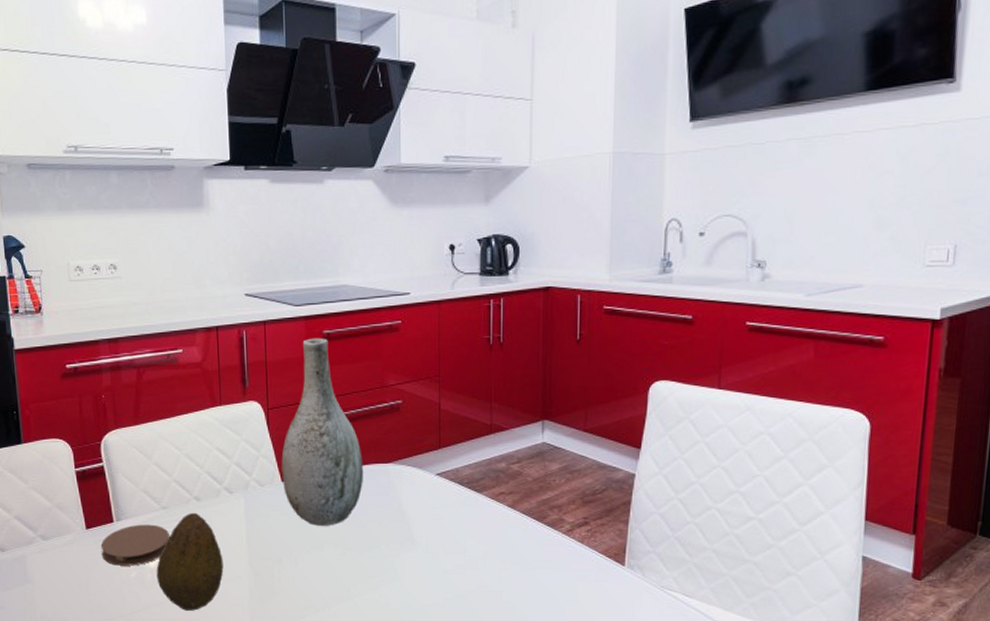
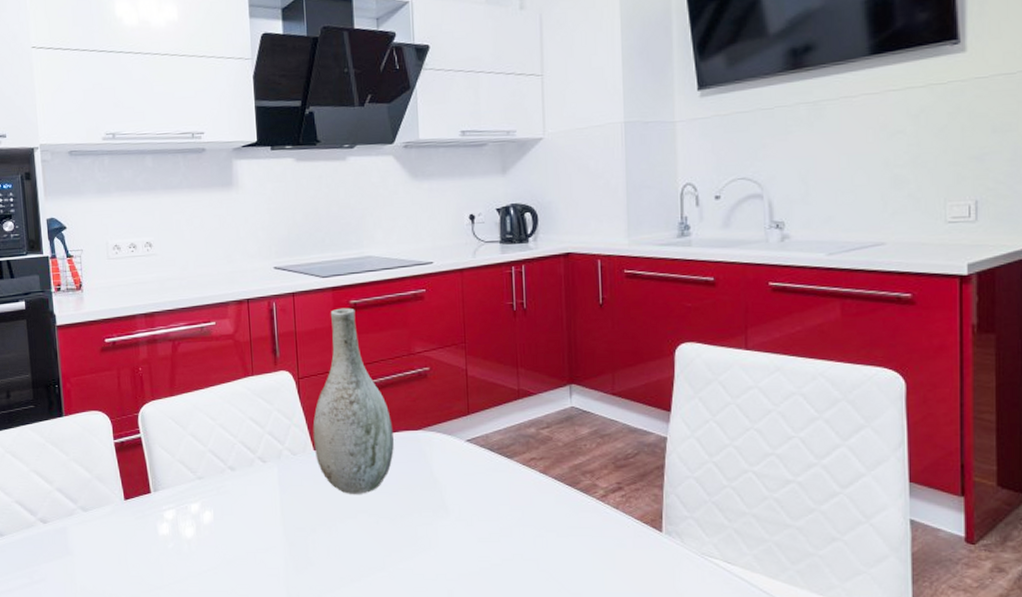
coaster: present [100,524,170,566] -> none [138,494,205,537]
fruit: present [156,512,224,611] -> none [192,482,259,582]

